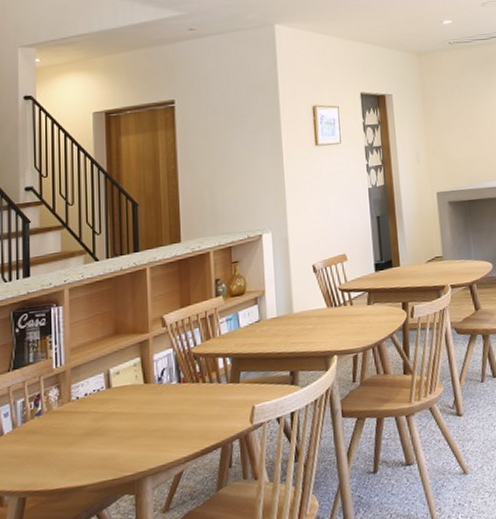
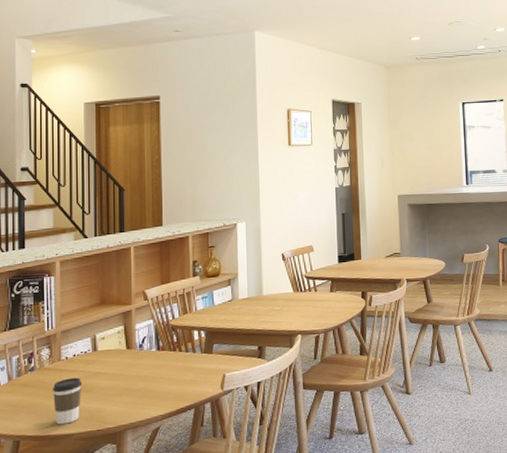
coffee cup: none [61,419,96,476] -> present [52,377,83,425]

